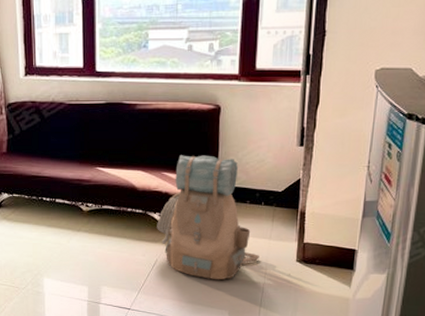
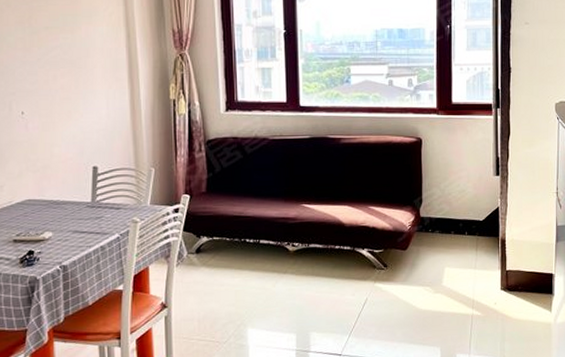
backpack: present [157,155,259,279] -> none [365,187,466,315]

